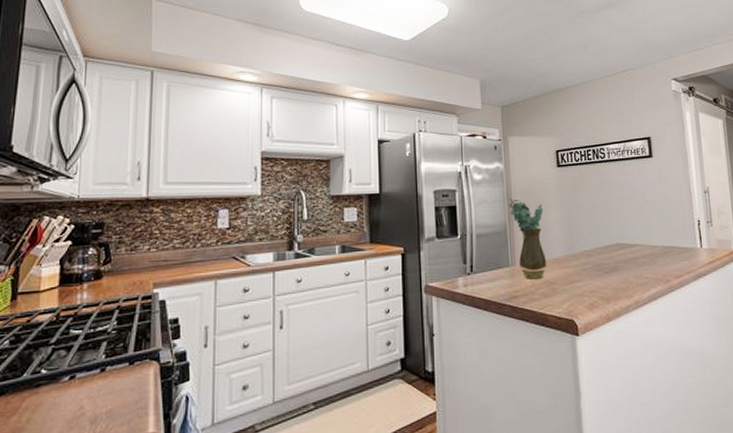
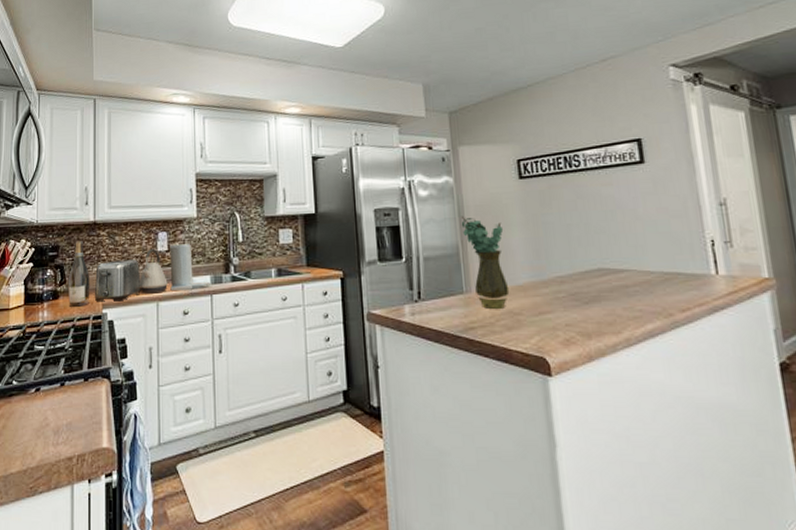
wine bottle: none [113,218,140,287] -> present [68,241,90,307]
toaster: none [144,237,198,282] -> present [94,259,141,302]
kettle: none [196,225,227,272] -> present [140,248,168,294]
paper towel: none [230,221,273,269] -> present [170,244,210,292]

